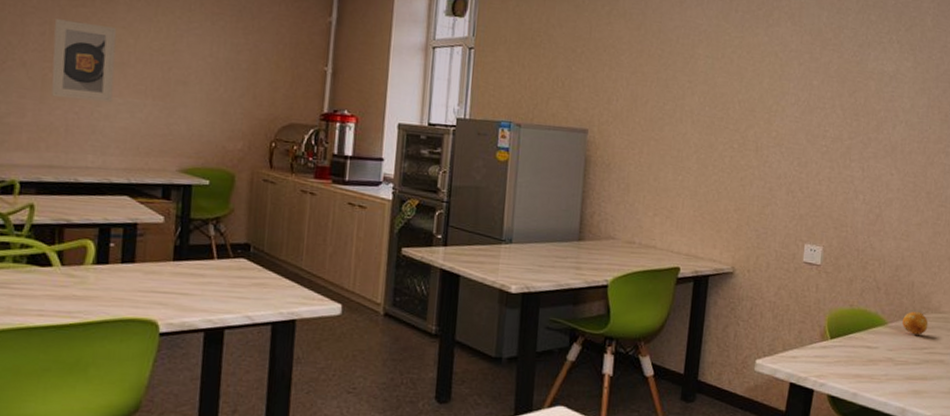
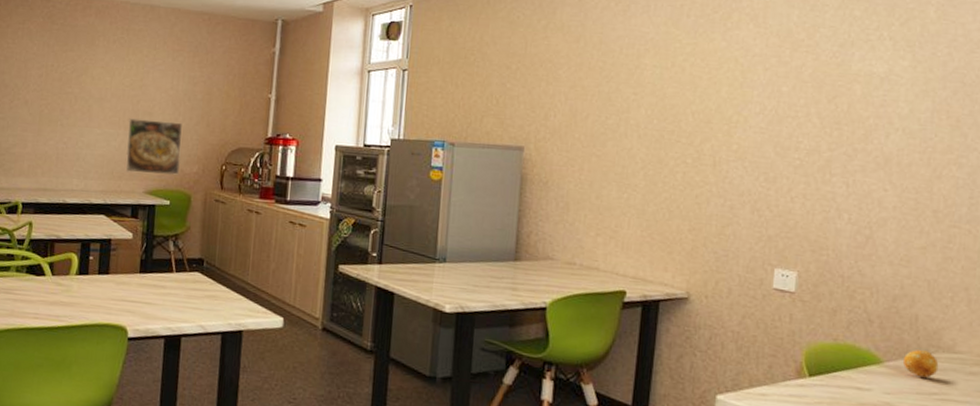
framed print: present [51,19,117,103] -> none [46,63,97,133]
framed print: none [154,87,224,153] -> present [125,118,182,176]

